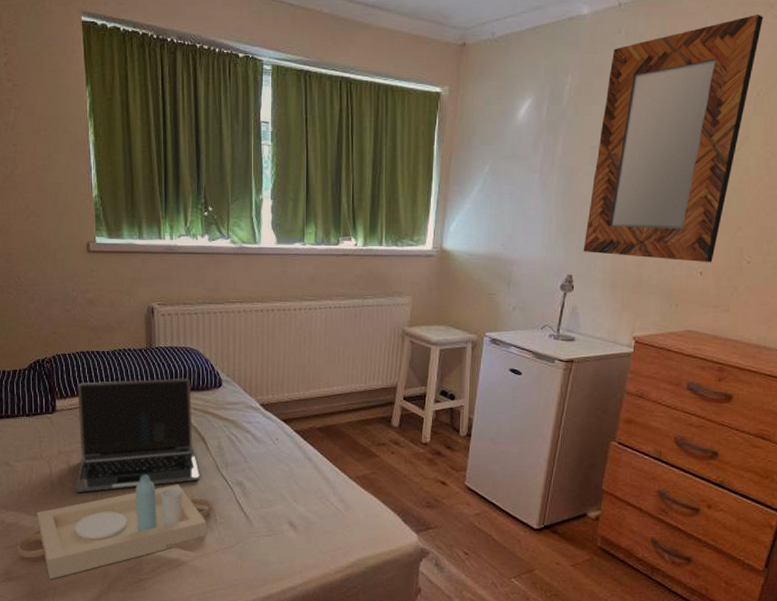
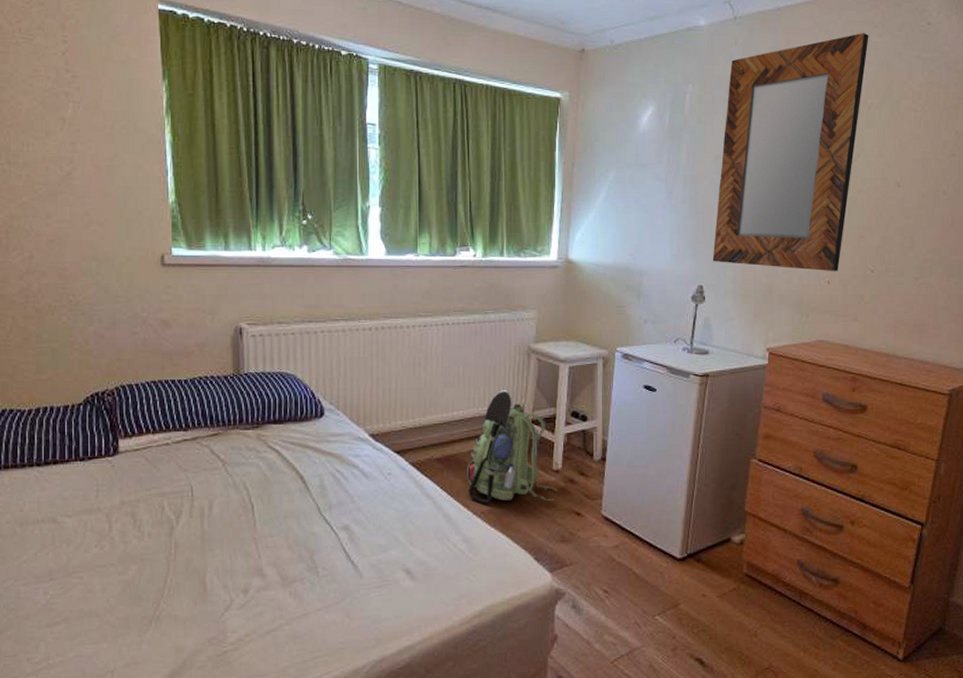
serving tray: present [17,474,212,580] -> none [64,523,313,662]
laptop: present [75,378,200,493] -> none [142,407,298,550]
backpack: none [344,369,425,471] -> present [466,390,557,503]

